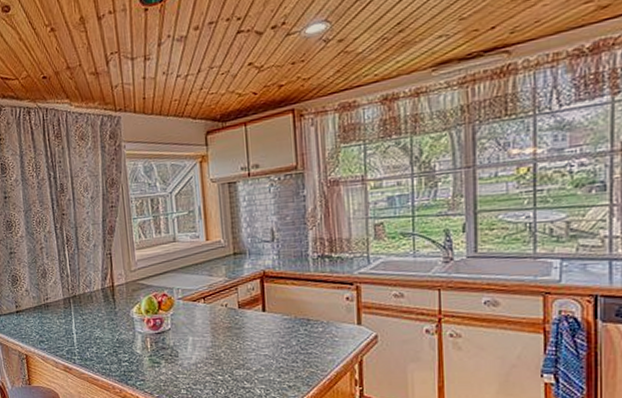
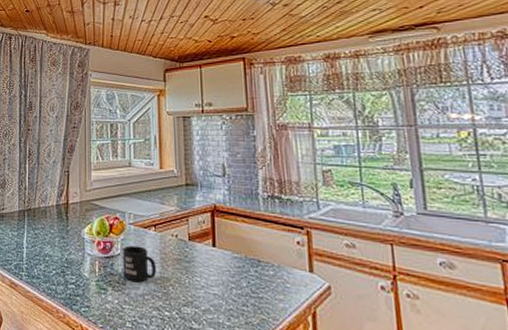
mug: none [173,319,207,353] -> present [122,245,156,283]

